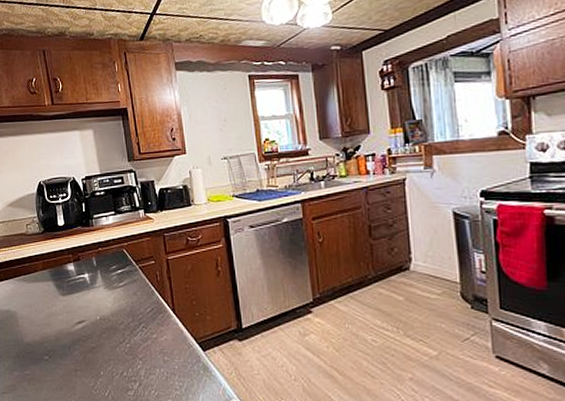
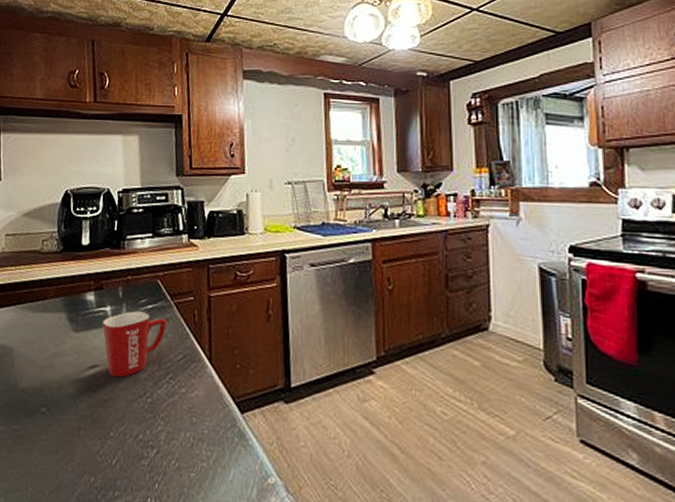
mug: none [83,276,135,330] -> present [102,311,166,378]

